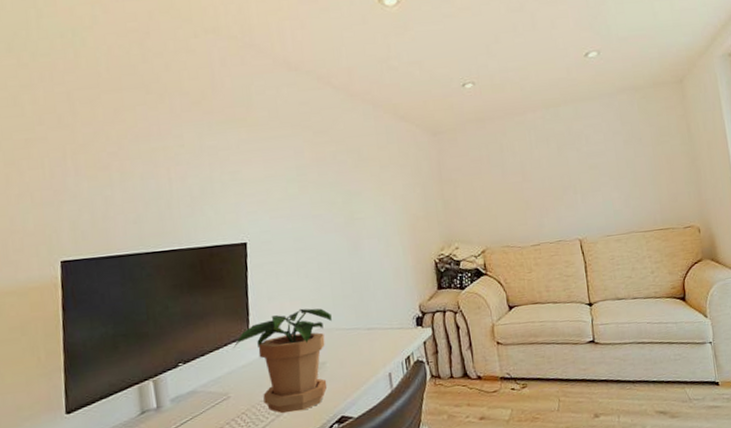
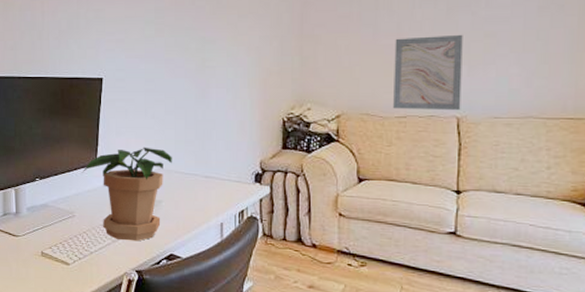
wall art: none [521,168,581,239] -> present [393,34,463,110]

